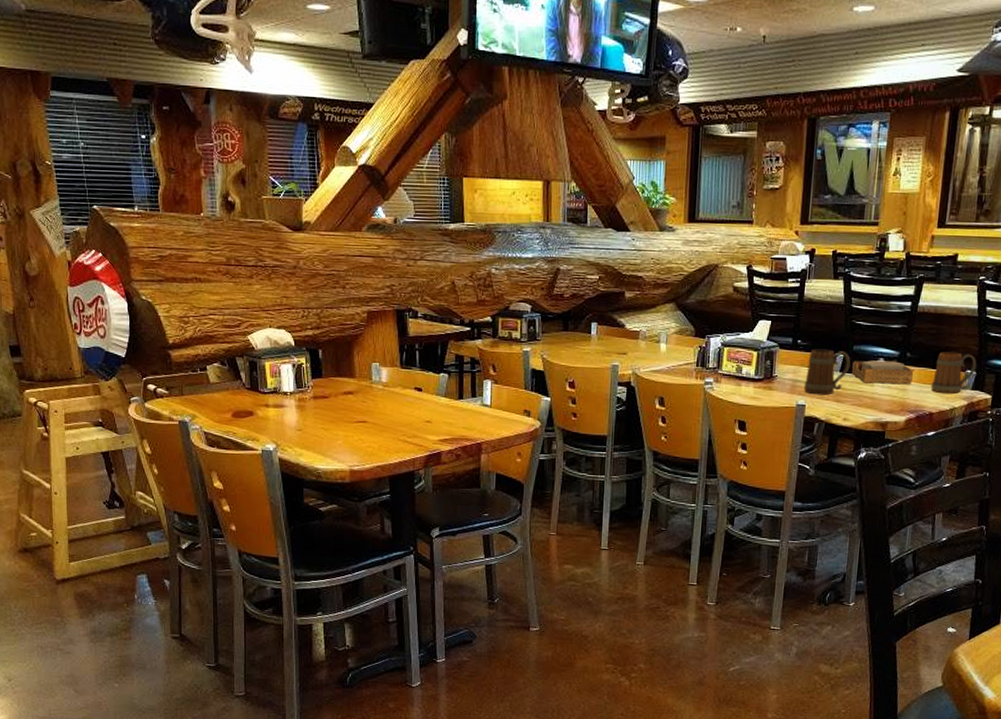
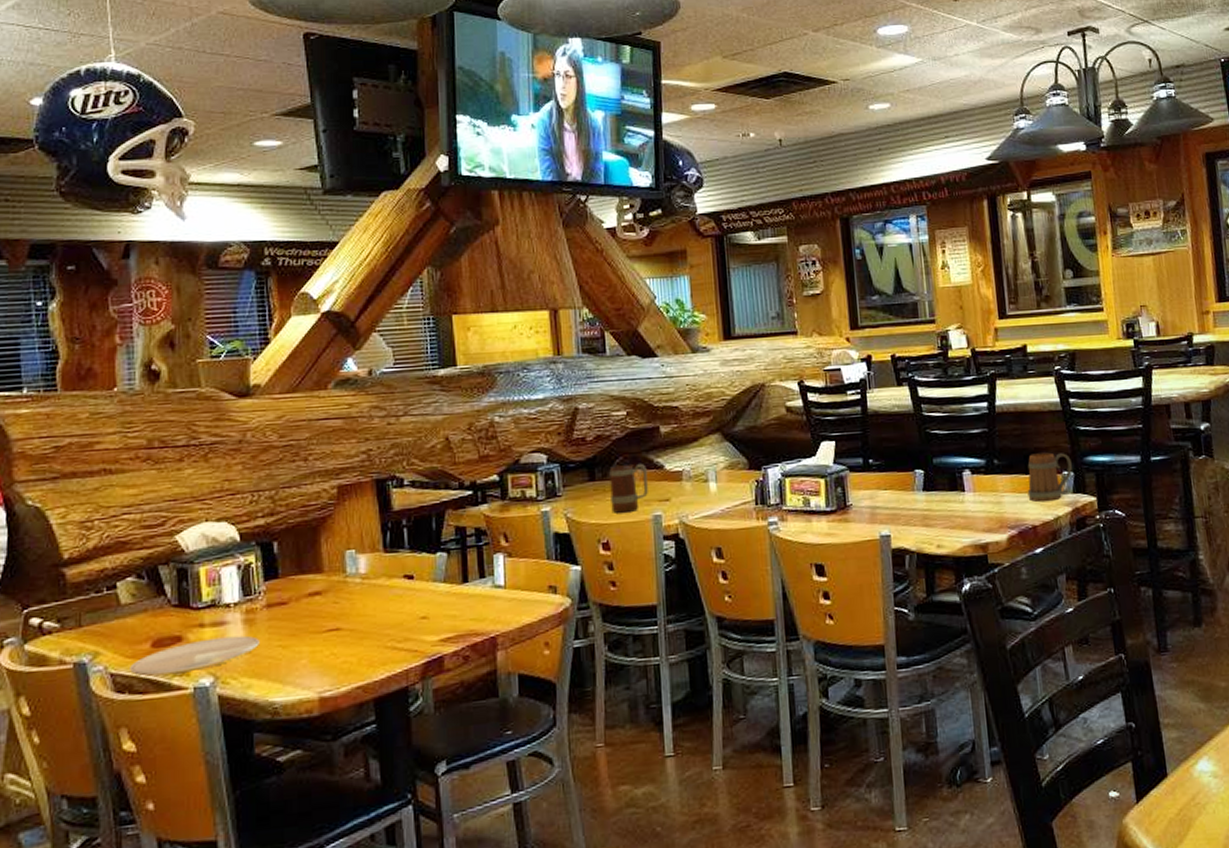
plate: none [218,416,308,439] -> present [130,635,259,677]
beer mug: none [579,321,611,360] -> present [609,464,648,513]
beer mug: present [803,349,851,394] -> none [884,466,934,521]
napkin holder: present [851,360,914,385] -> none [935,471,1006,501]

